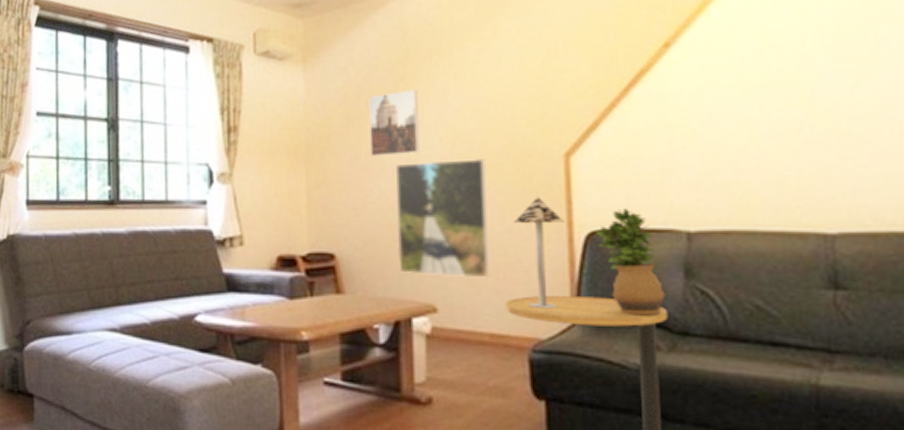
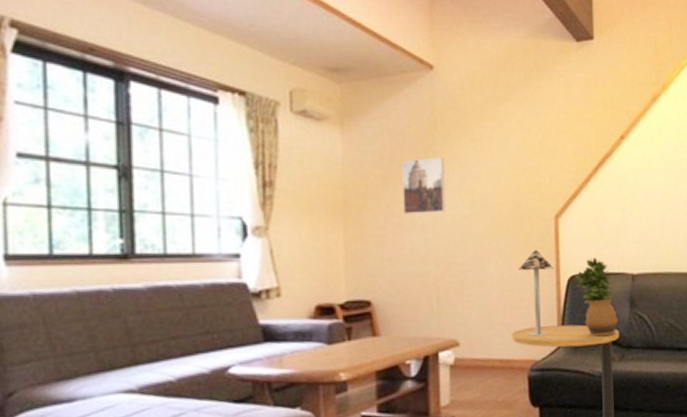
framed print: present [396,159,491,278] -> none [425,218,501,316]

